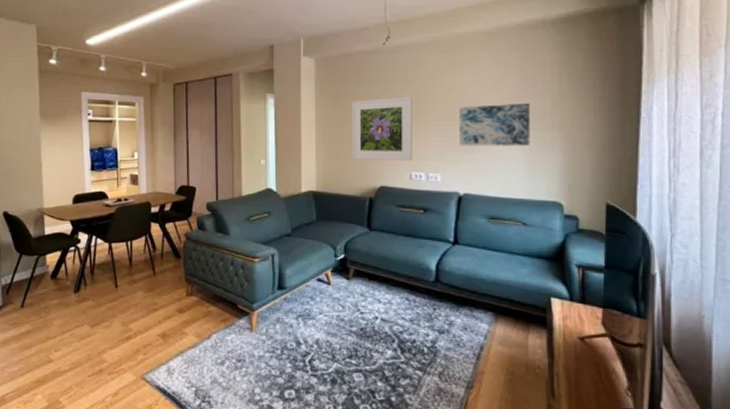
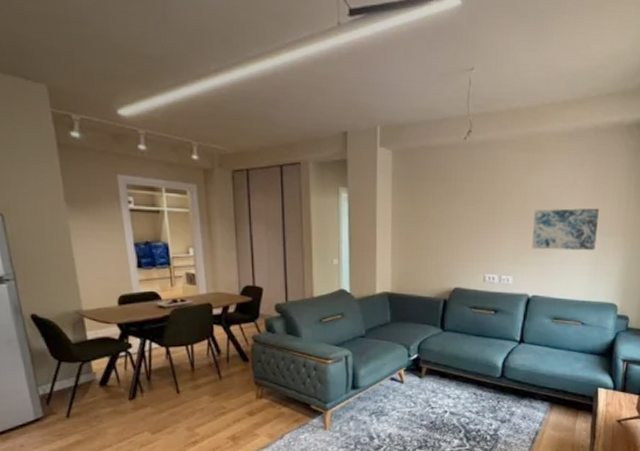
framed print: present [351,97,412,160] -> none [428,197,490,263]

